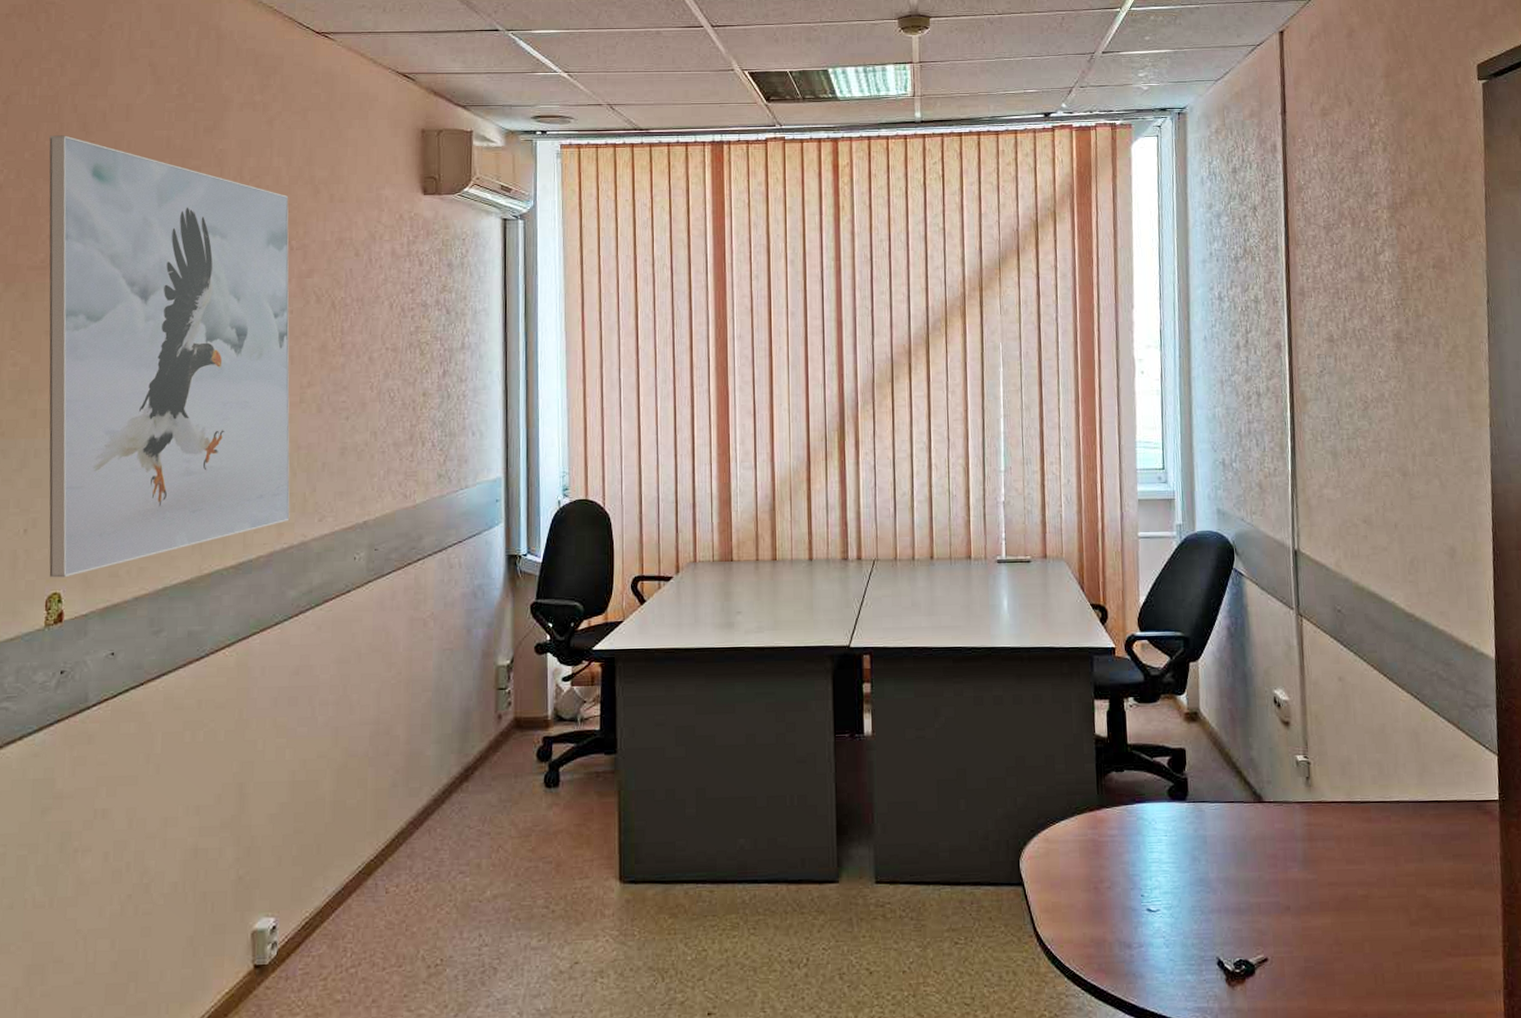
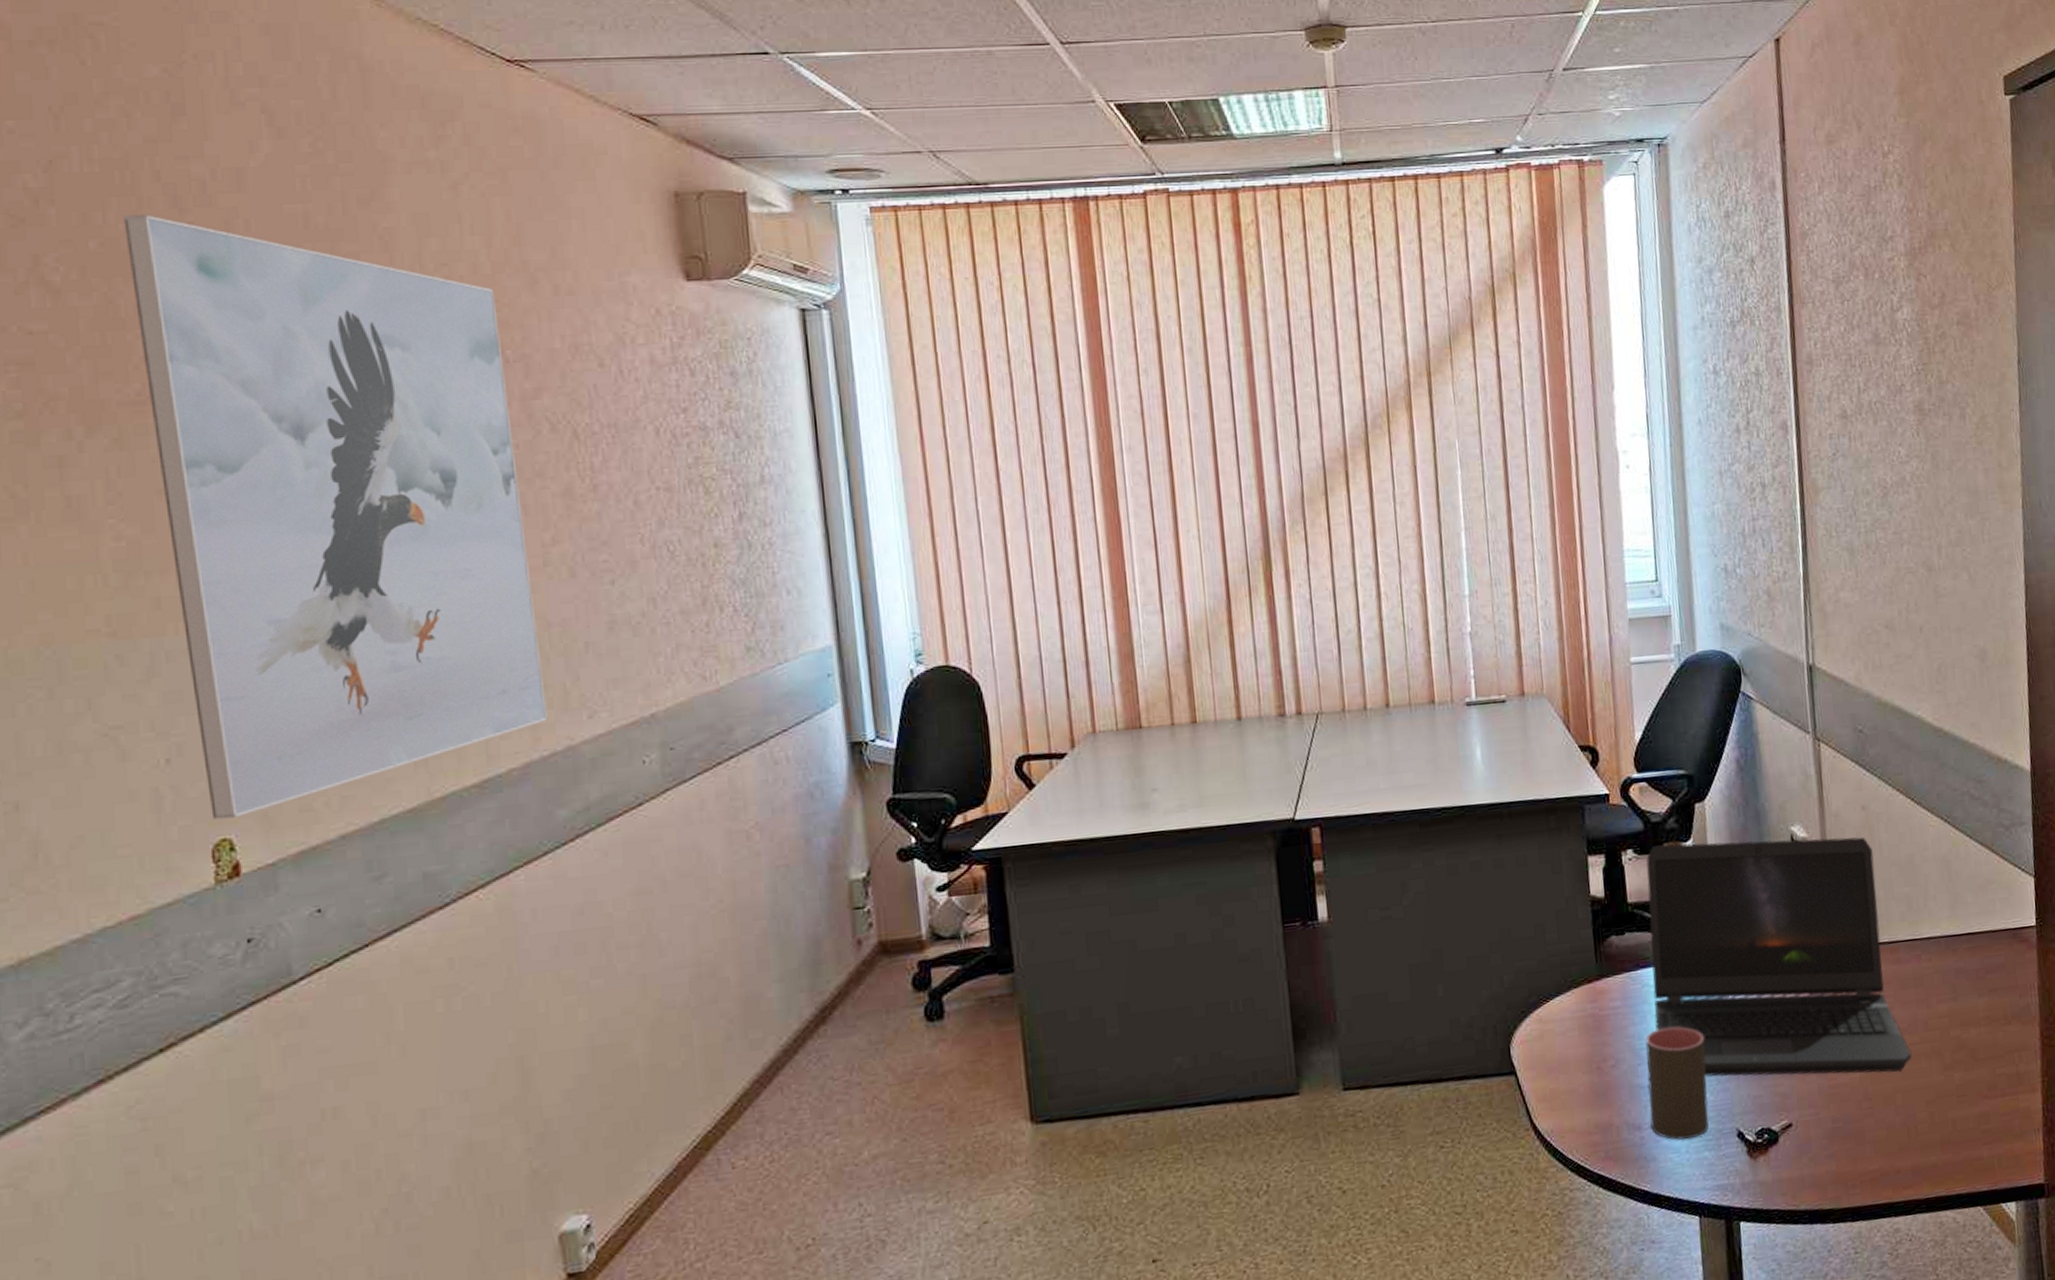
cup: none [1138,858,1192,962] -> present [1645,1026,1709,1140]
laptop computer: none [1145,695,1380,922] -> present [1646,837,1912,1077]

